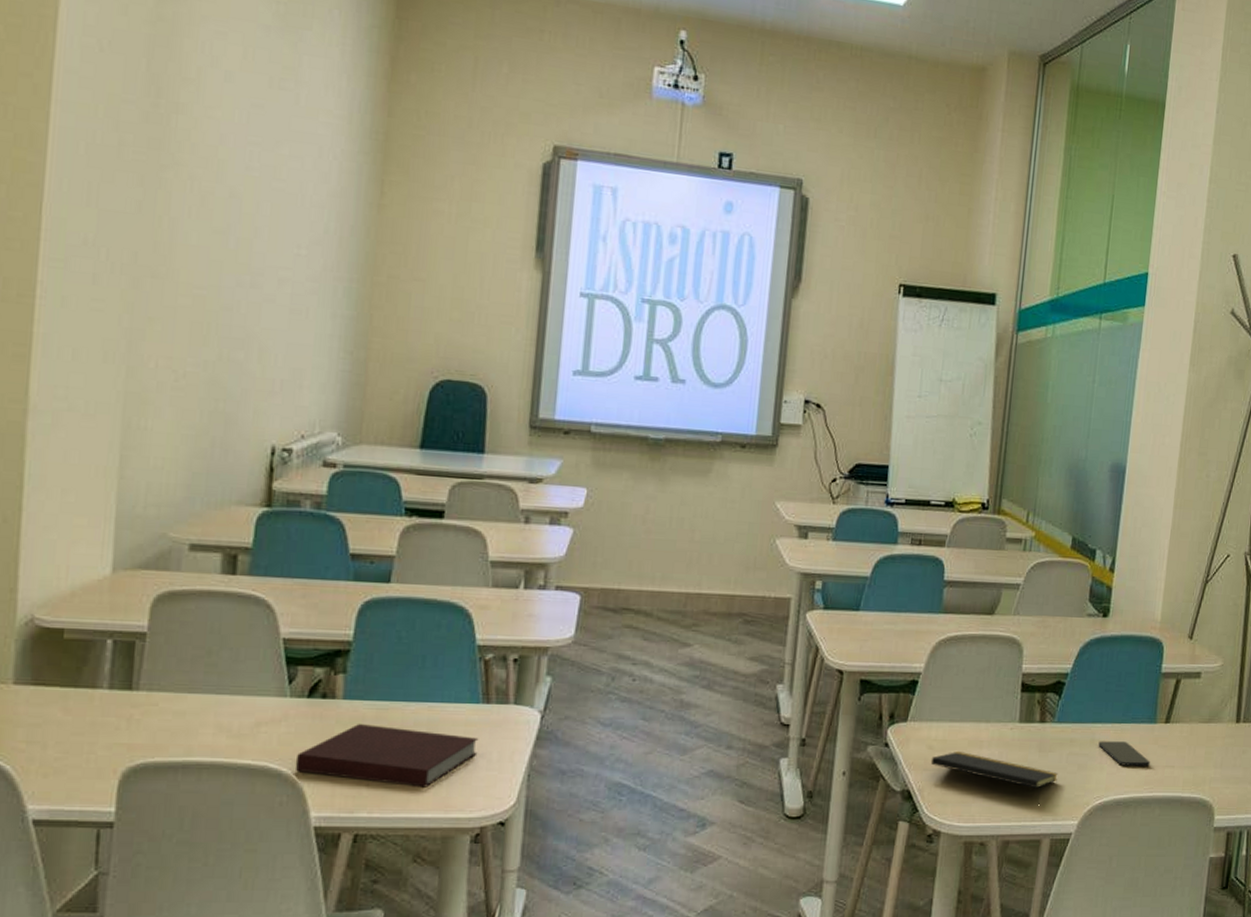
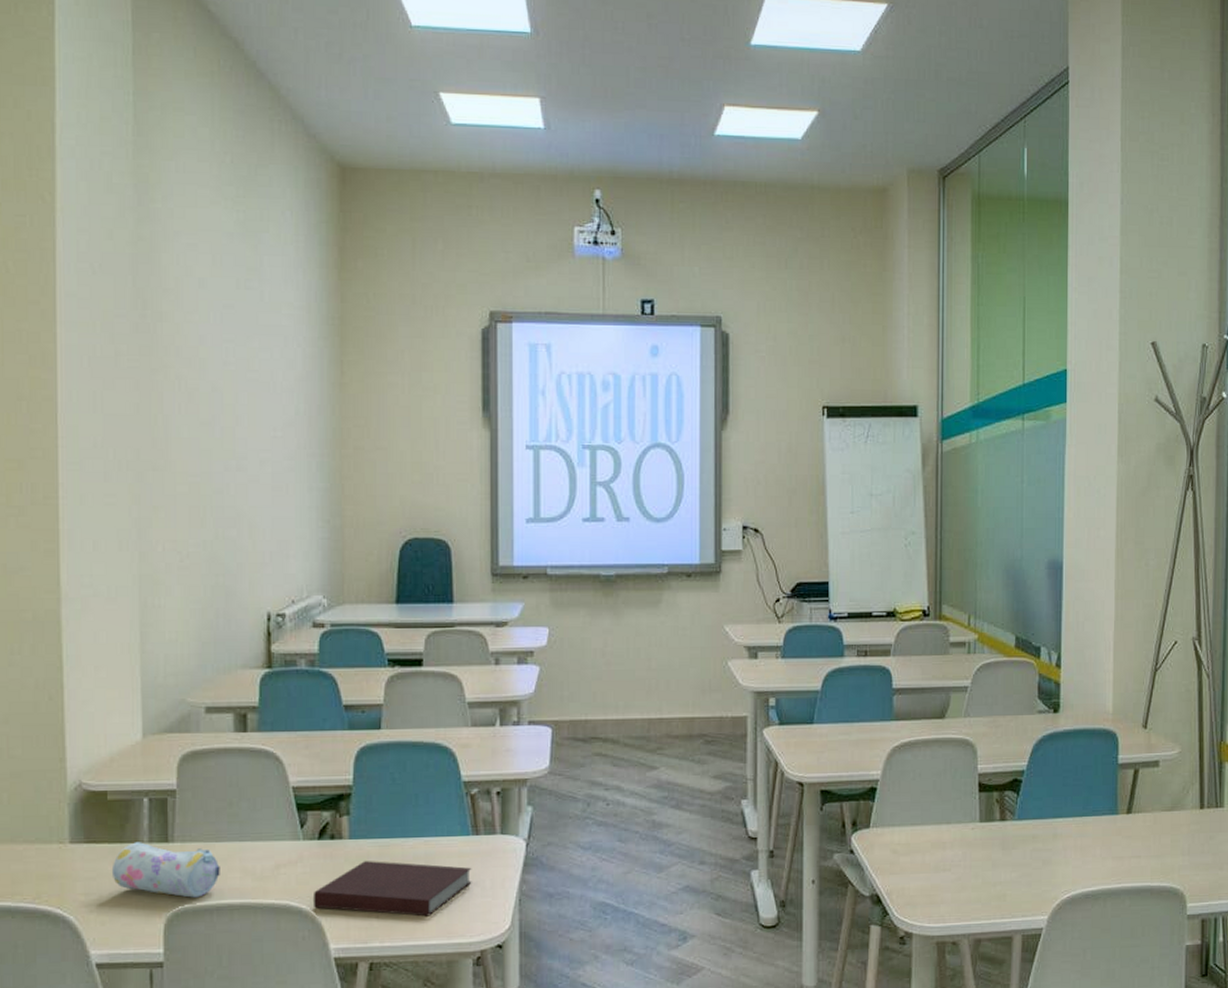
pencil case: none [61,687,191,753] -> present [111,842,220,898]
notepad: present [930,752,1058,805] -> none [896,854,1023,902]
smartphone: present [1098,741,1150,766] -> none [1061,834,1115,859]

